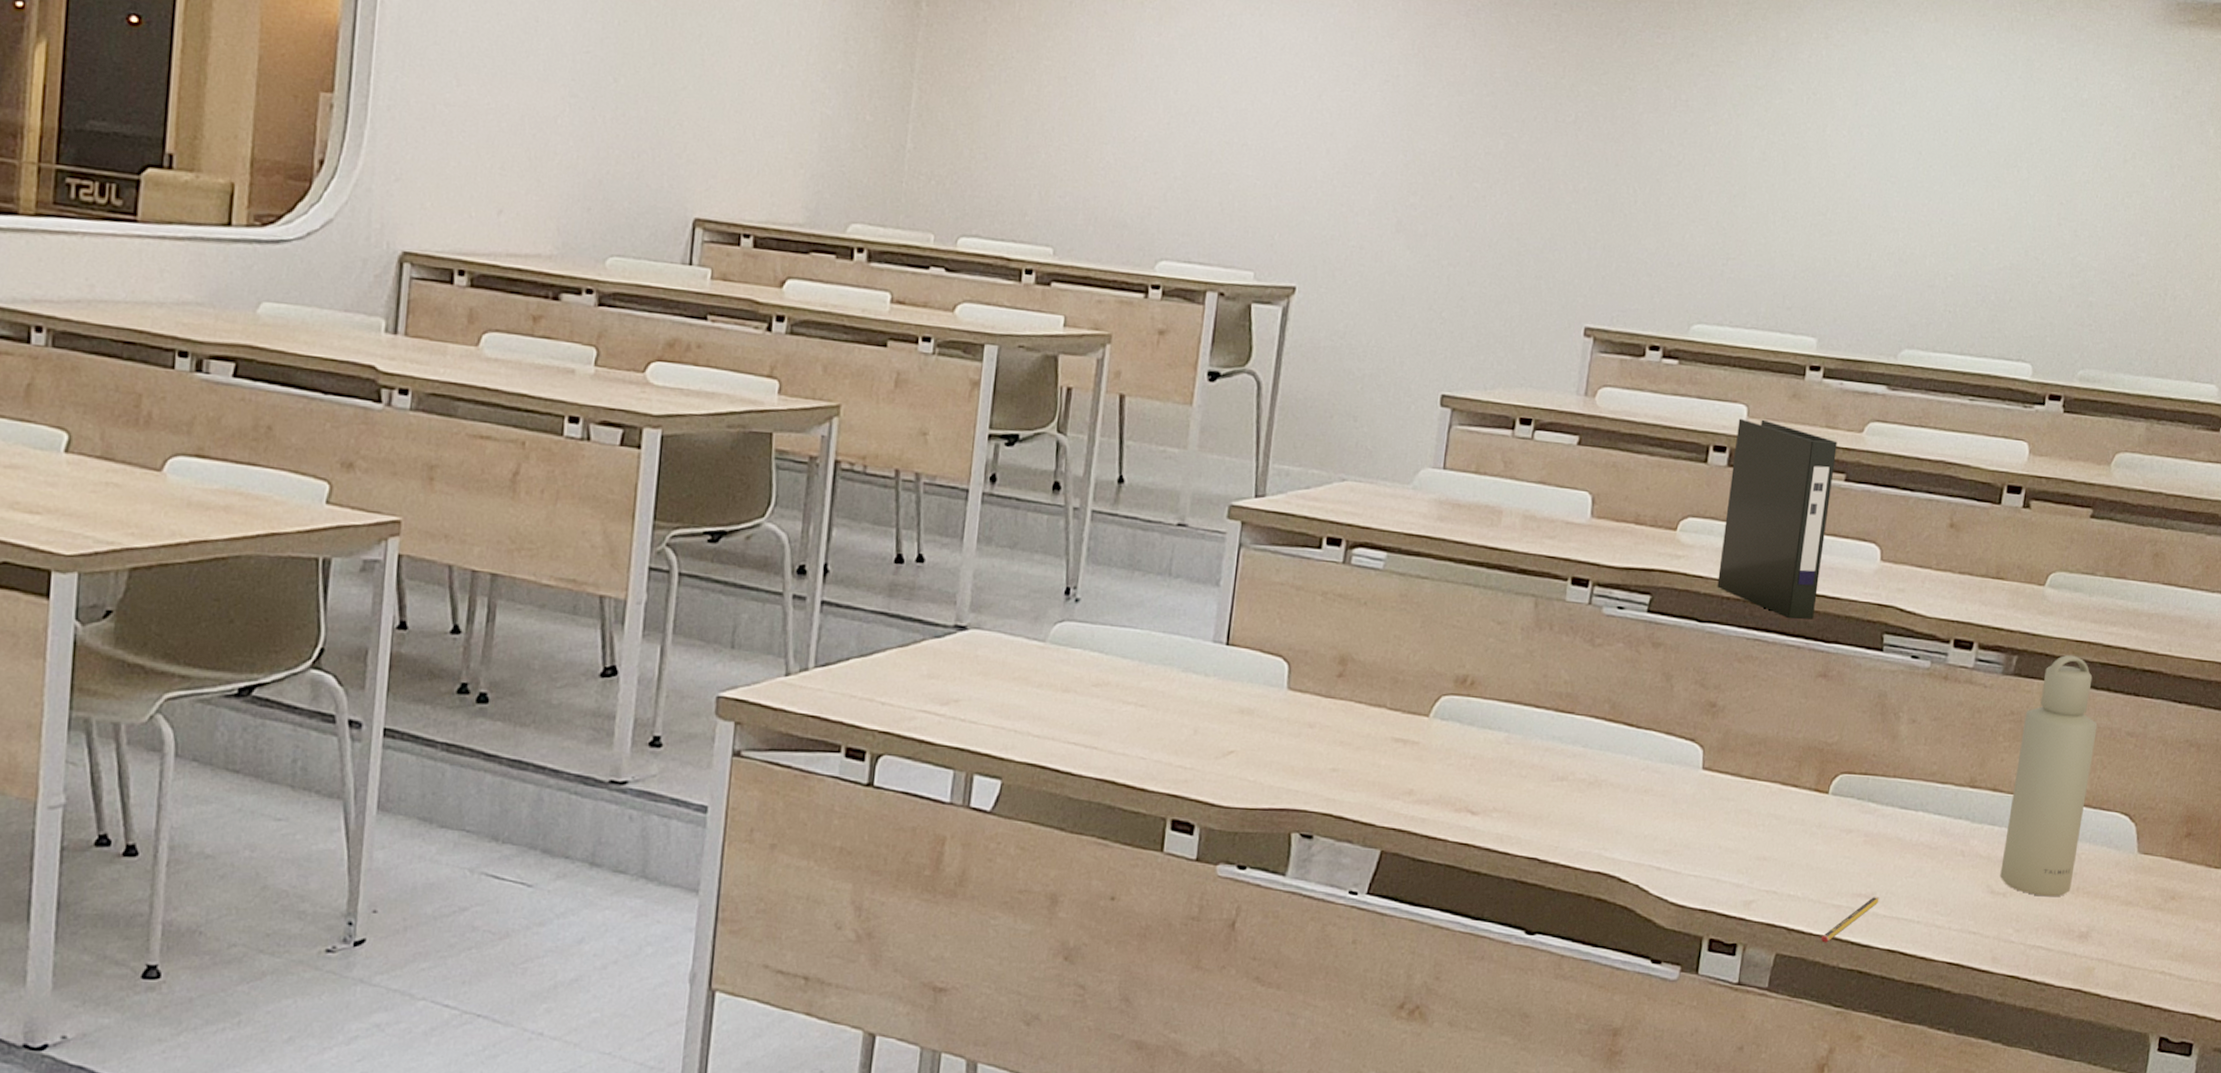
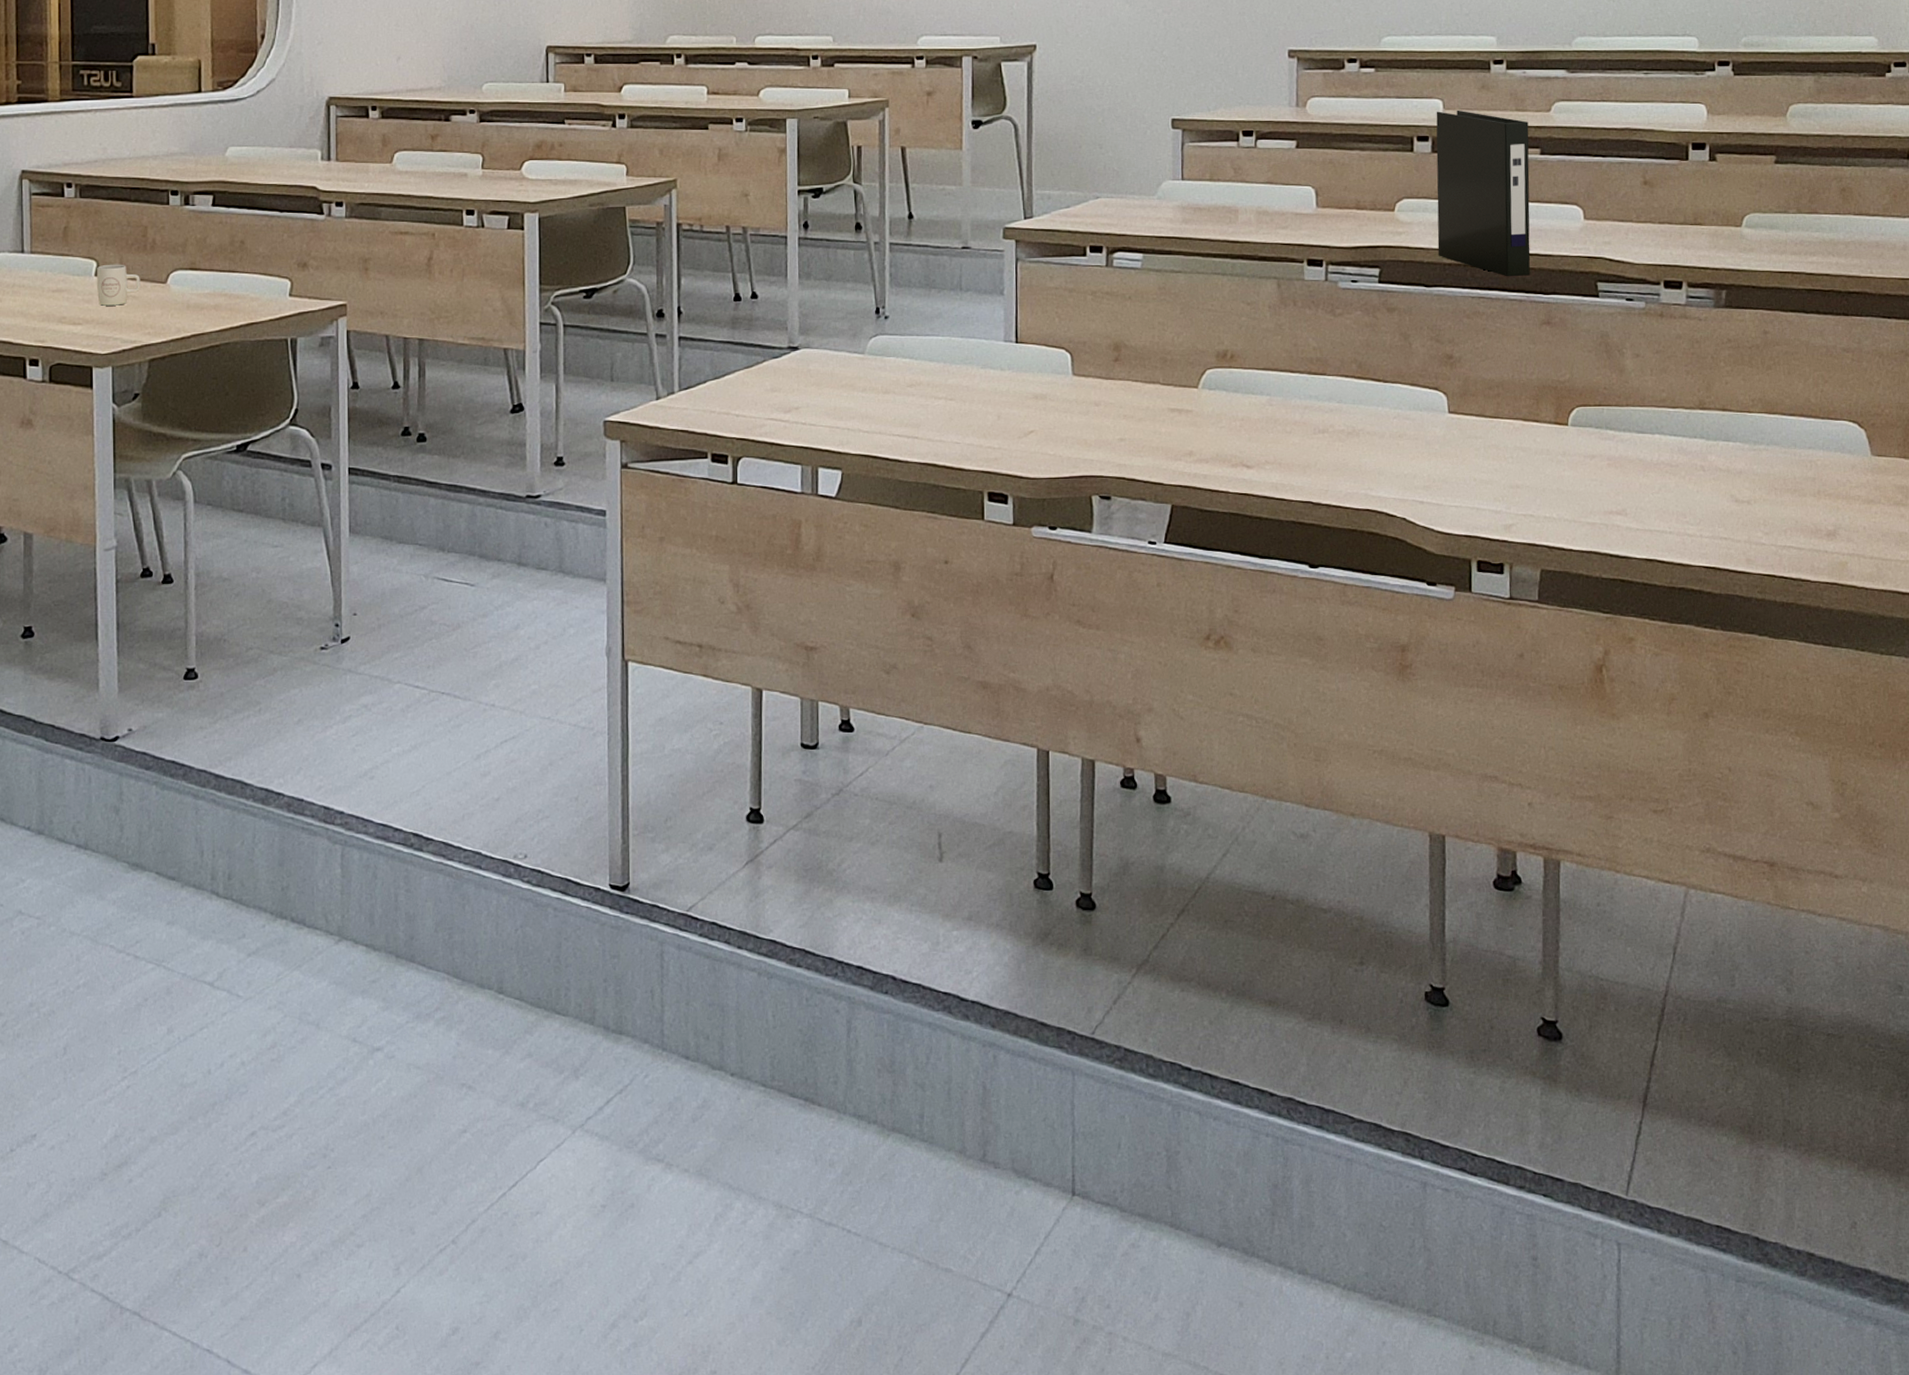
mug: none [65,438,127,494] -> present [97,264,140,306]
pencil: present [1820,897,1880,943] -> none [1581,513,1630,557]
bottle: present [2000,654,2098,897] -> none [1741,285,1813,501]

